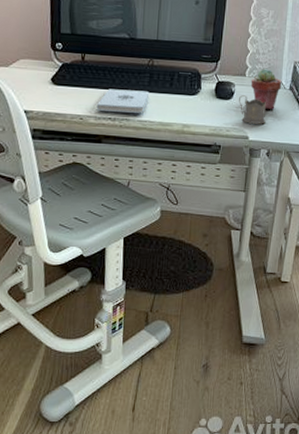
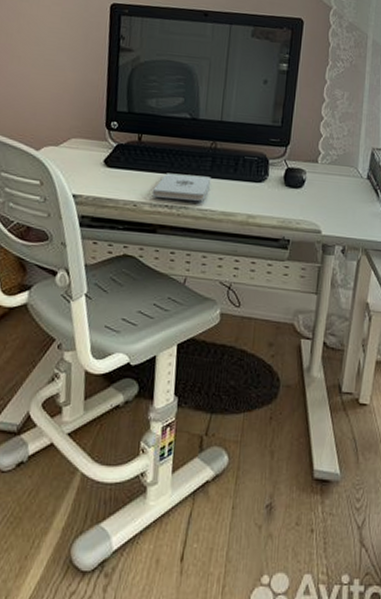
tea glass holder: present [239,95,266,124] -> none [310,184,341,217]
potted succulent: present [250,69,282,109] -> none [323,155,359,201]

